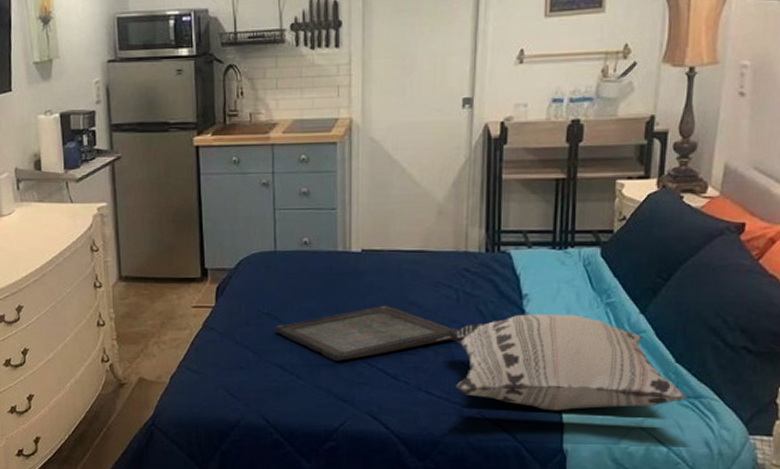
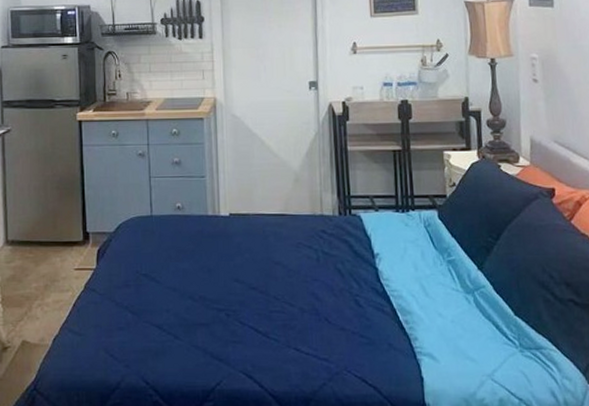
serving tray: present [274,306,459,361] -> none [152,266,321,320]
decorative pillow: present [448,314,687,411] -> none [312,271,529,365]

